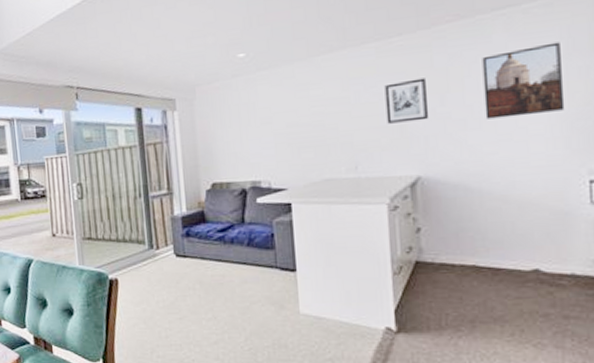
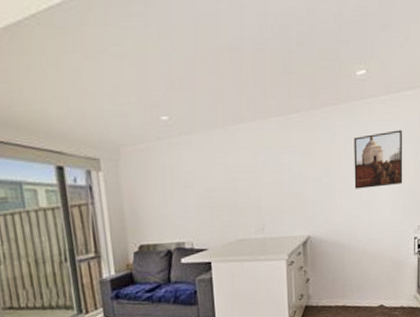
wall art: present [384,78,430,124] -> none [285,152,317,191]

